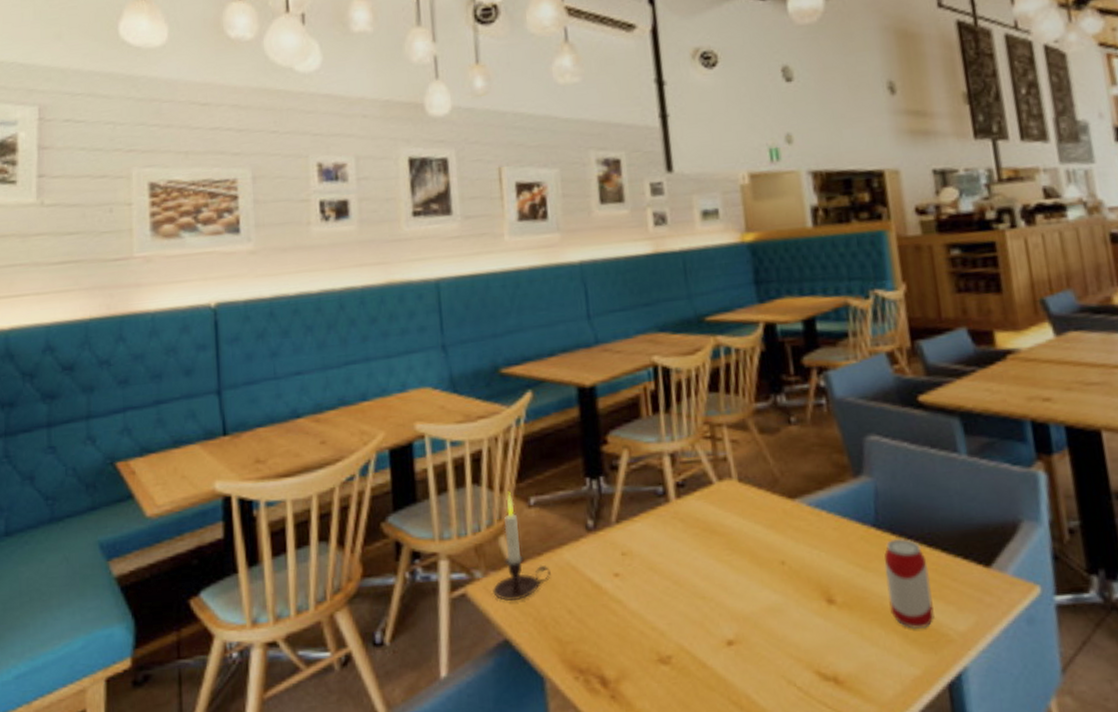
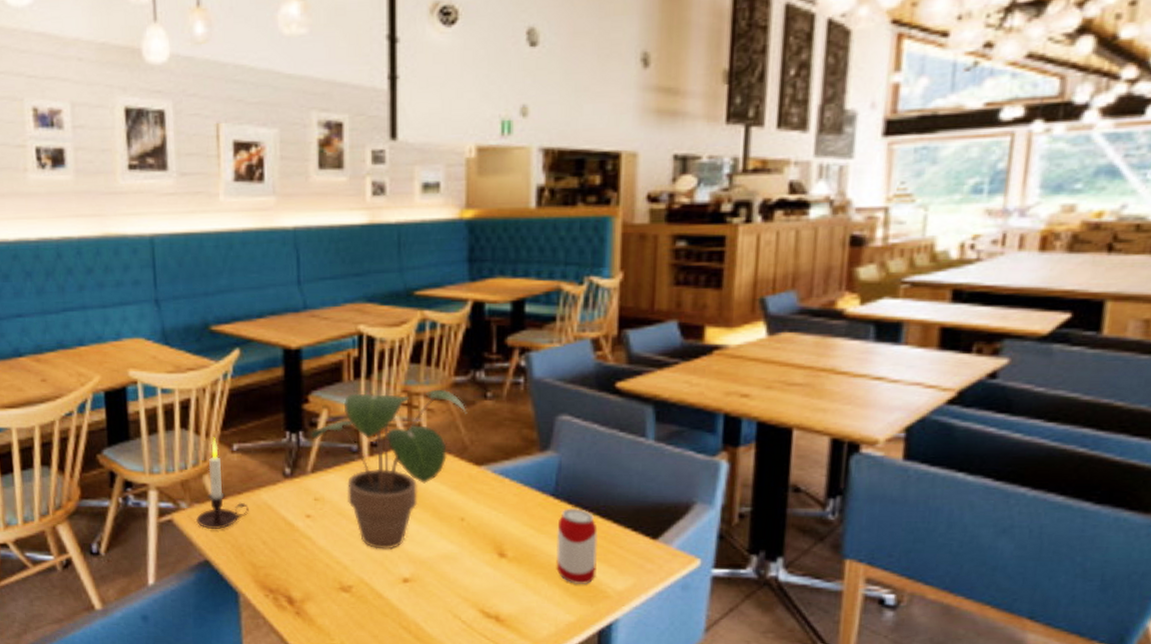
potted plant: none [611,417,773,608] -> present [310,389,468,550]

